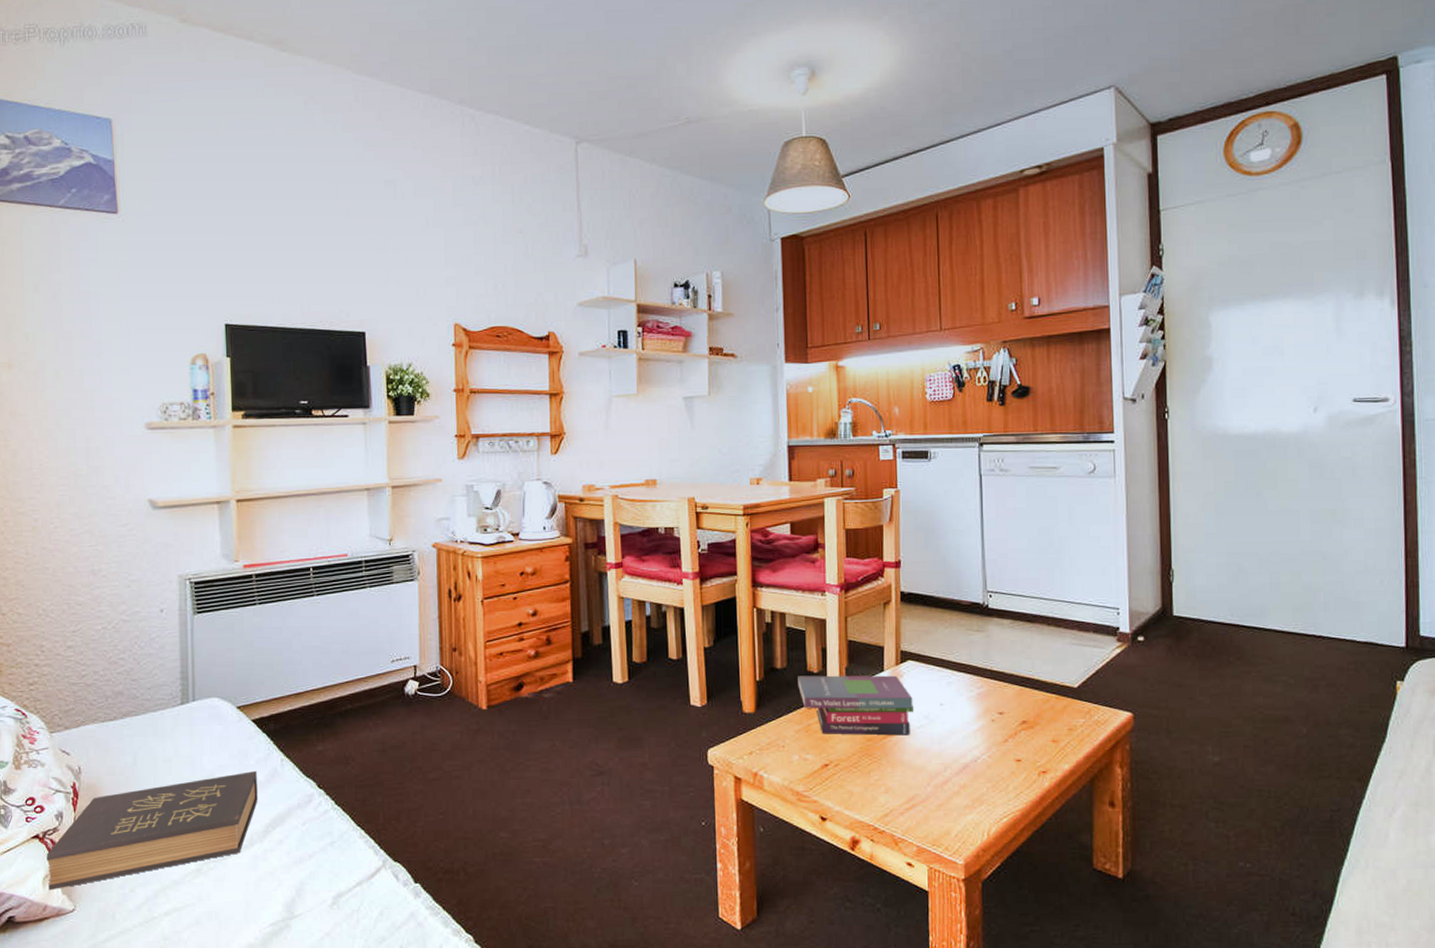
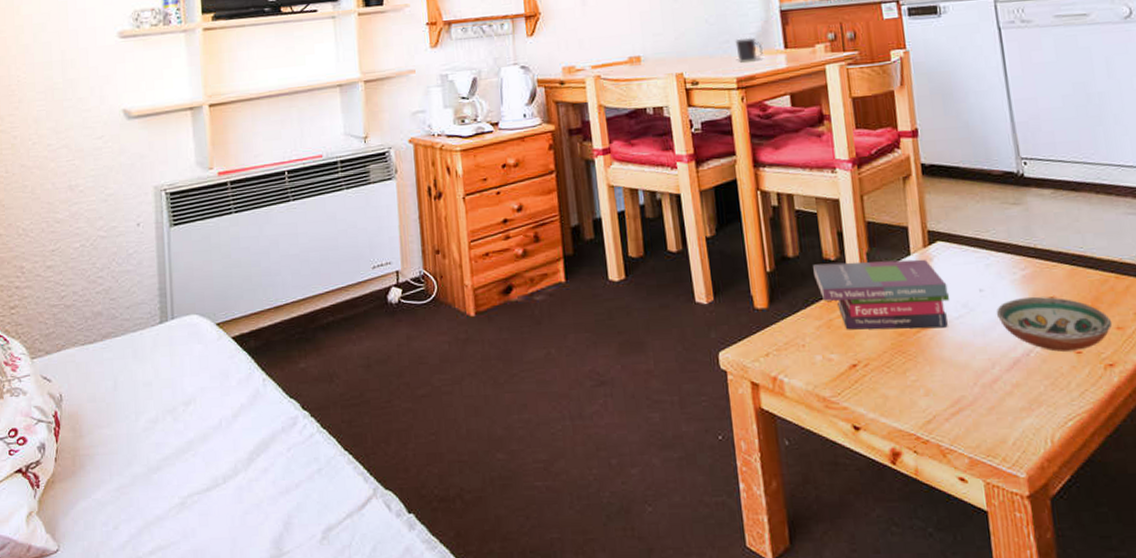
hardback book: present [47,770,258,891] -> none [30,392,241,530]
mug: none [745,468,769,493] -> present [735,37,763,64]
decorative bowl: none [952,711,1049,759] -> present [996,296,1113,352]

